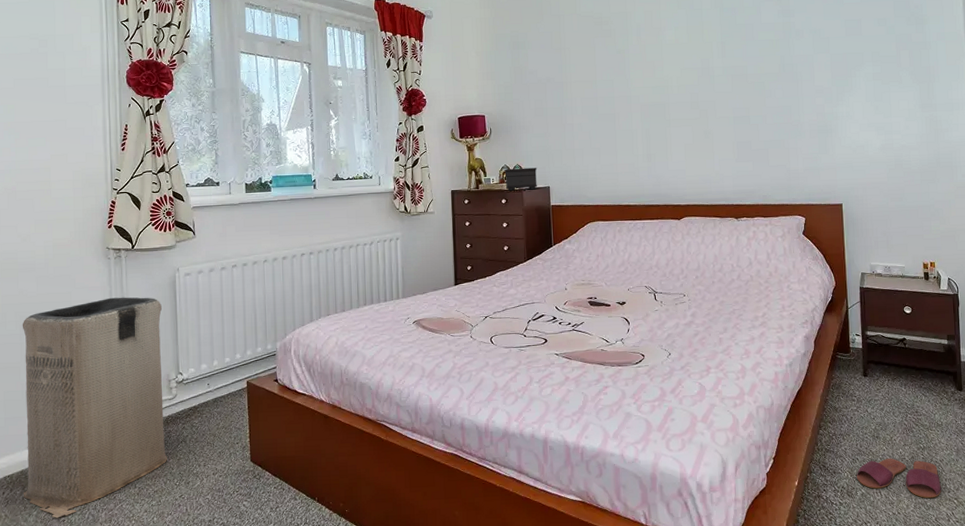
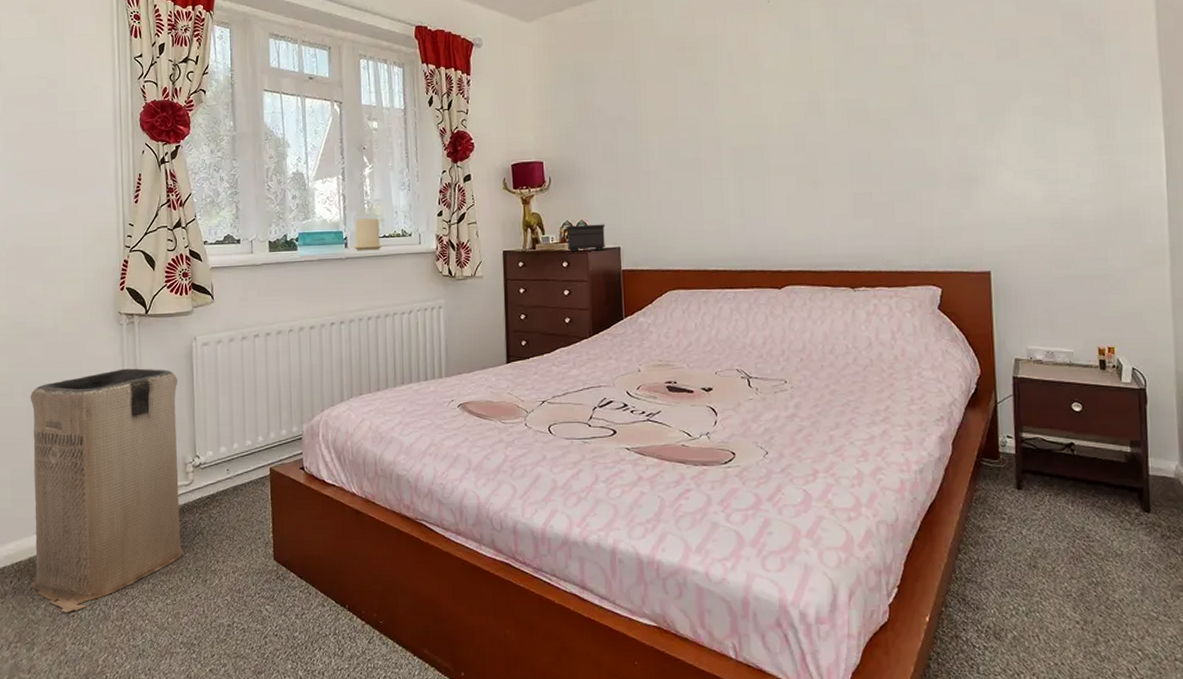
candle: none [317,163,351,192] -> present [348,218,387,251]
slippers: present [856,458,942,499] -> none [1006,593,1122,648]

